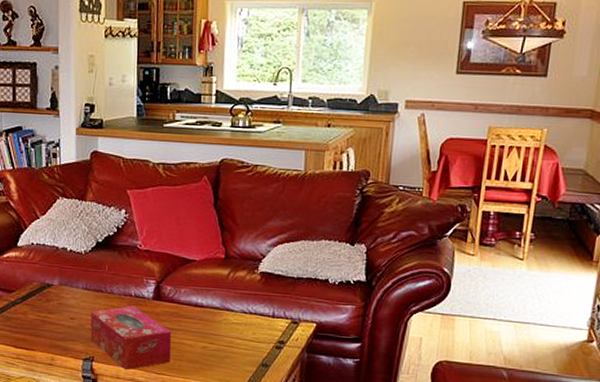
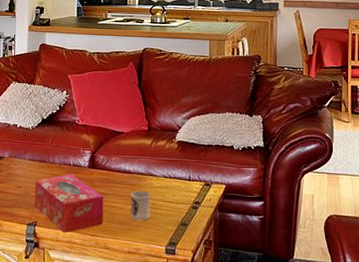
cup: none [202,326,227,360] -> present [130,190,151,221]

